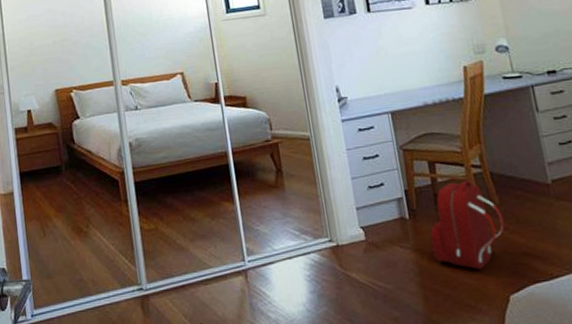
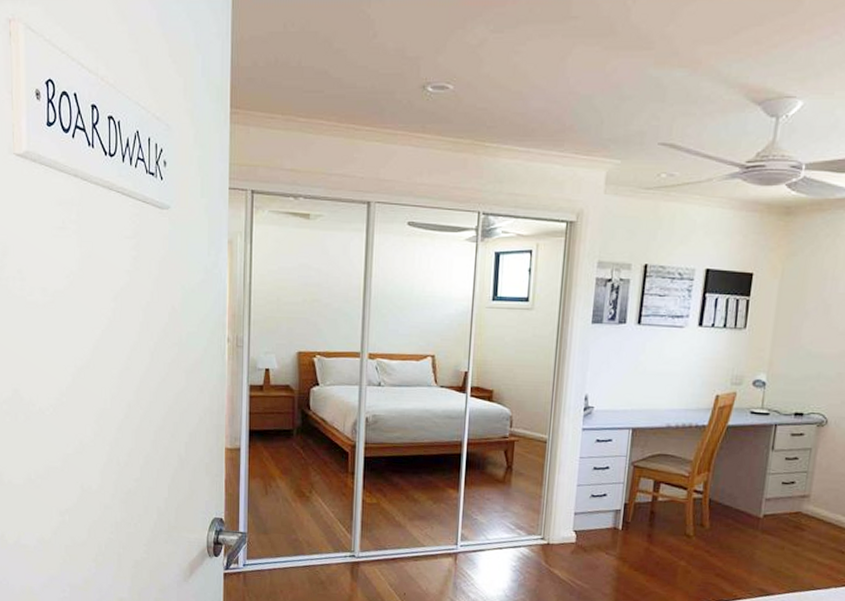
backpack: present [430,181,505,270] -> none [634,503,709,583]

